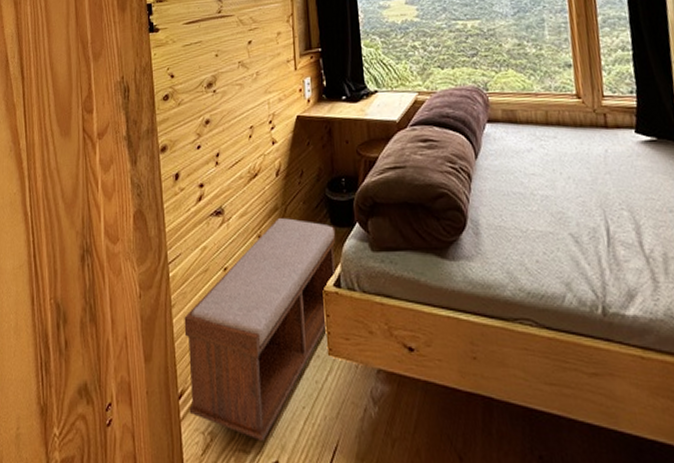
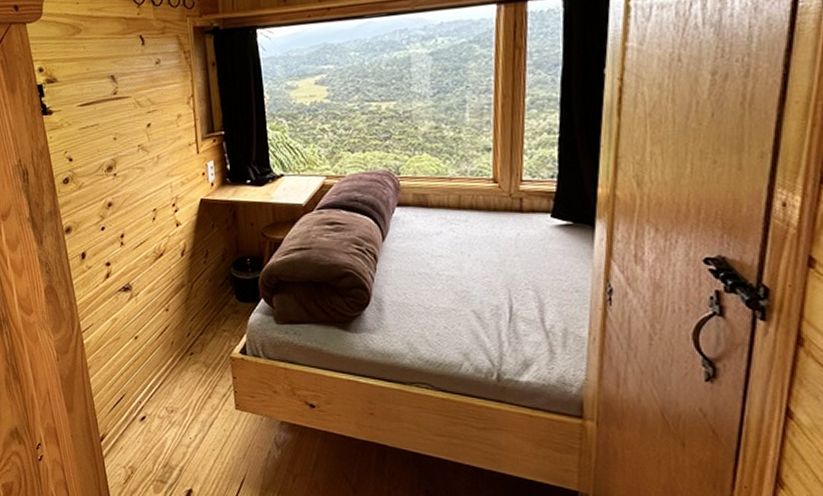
bench: present [184,218,336,441] -> none [100,294,242,474]

